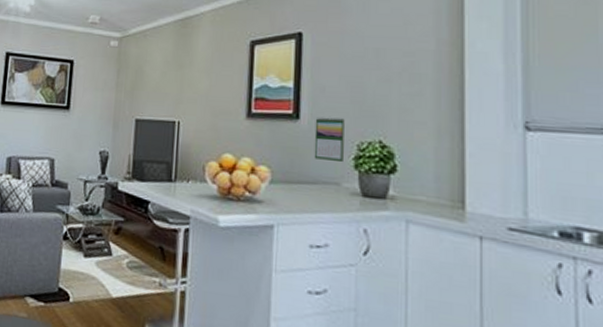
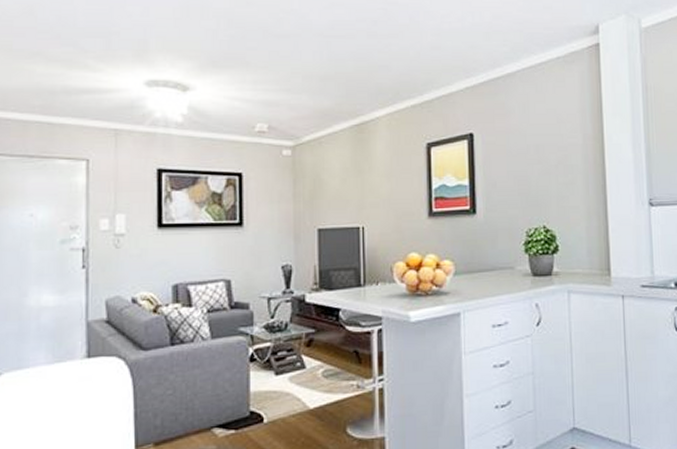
calendar: present [314,117,345,163] -> none [490,209,517,249]

